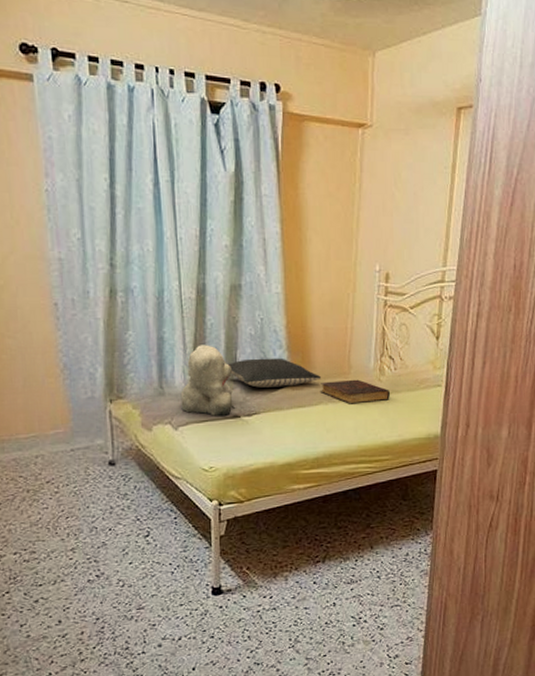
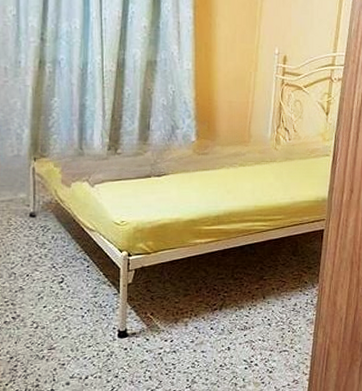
teddy bear: present [180,345,233,416] -> none [98,112,145,176]
pillow: present [227,358,322,388] -> none [141,126,225,152]
book: present [320,379,390,404] -> none [222,147,284,169]

